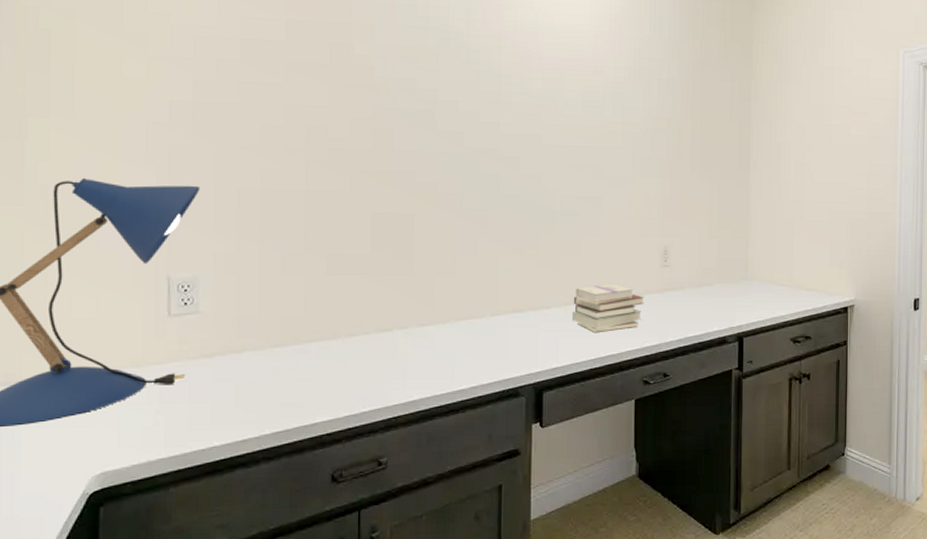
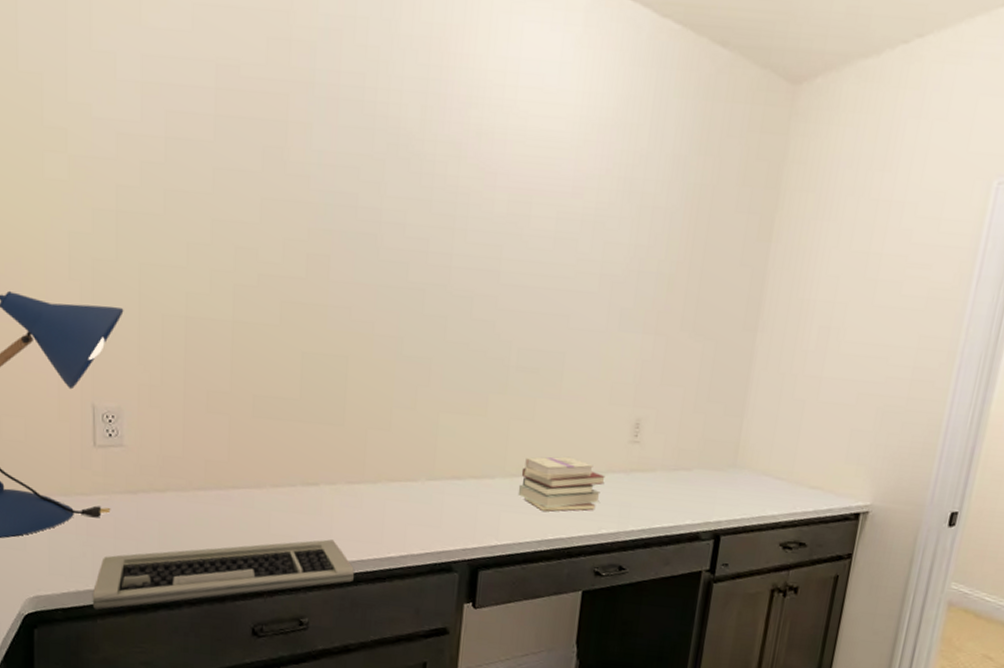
computer keyboard: none [164,380,430,479] -> present [92,539,355,611]

